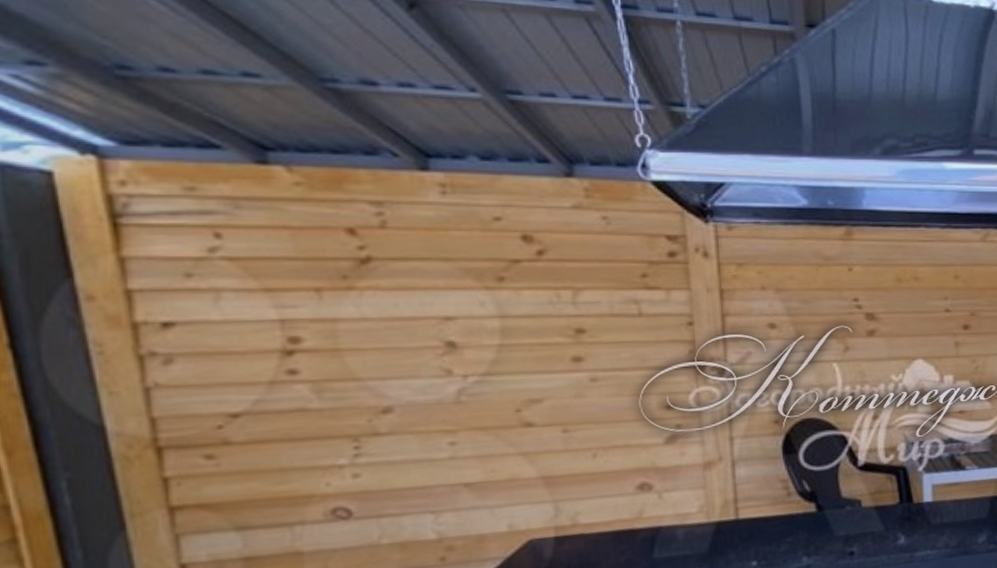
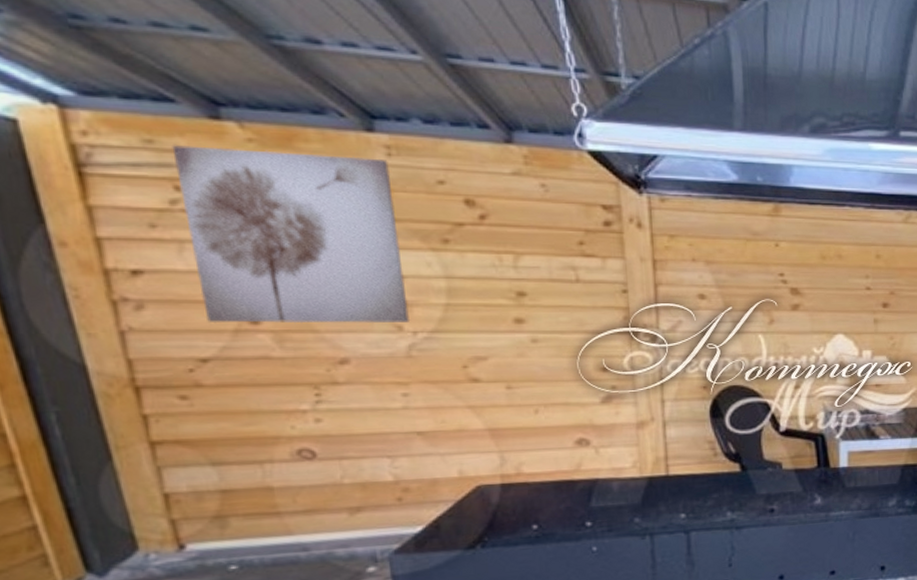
wall art: none [214,192,461,376] -> present [171,145,411,324]

